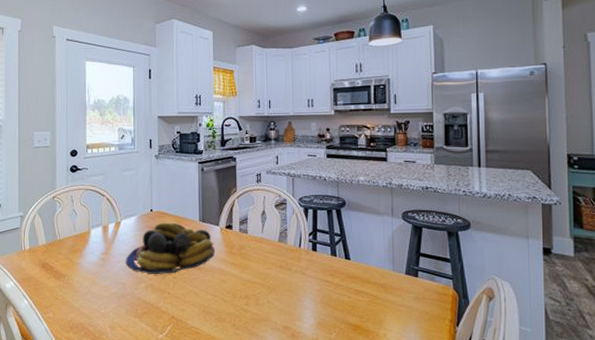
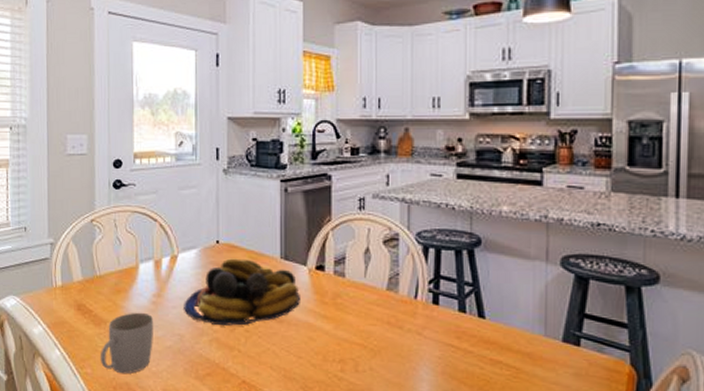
mug: none [59,267,103,317] -> present [100,312,154,374]

